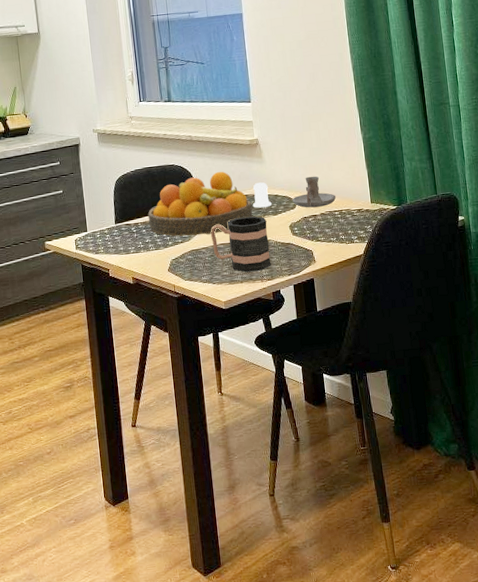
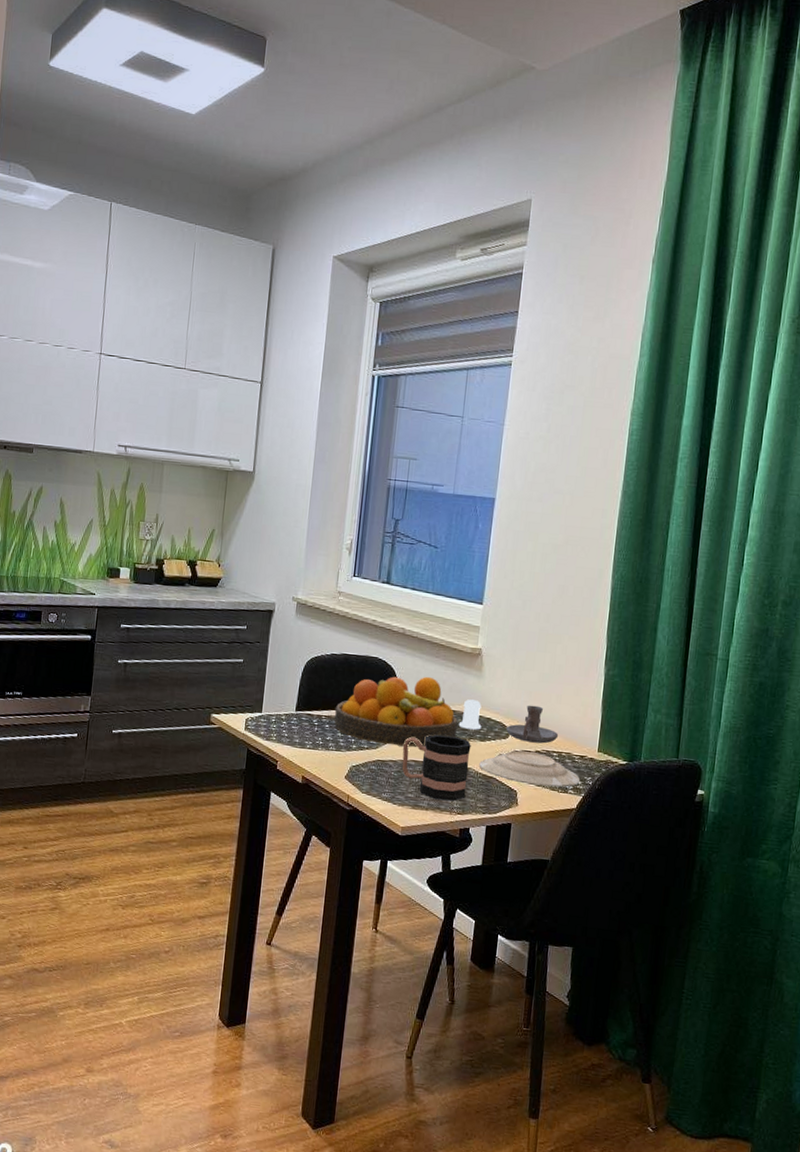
plate: none [276,215,362,243] -> present [479,750,581,787]

